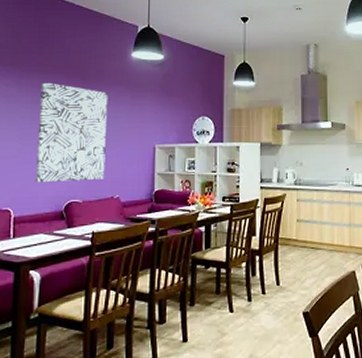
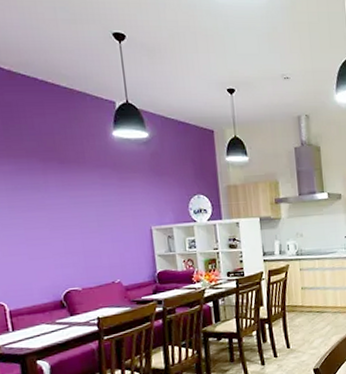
wall art: present [36,82,108,183] -> none [13,168,102,275]

